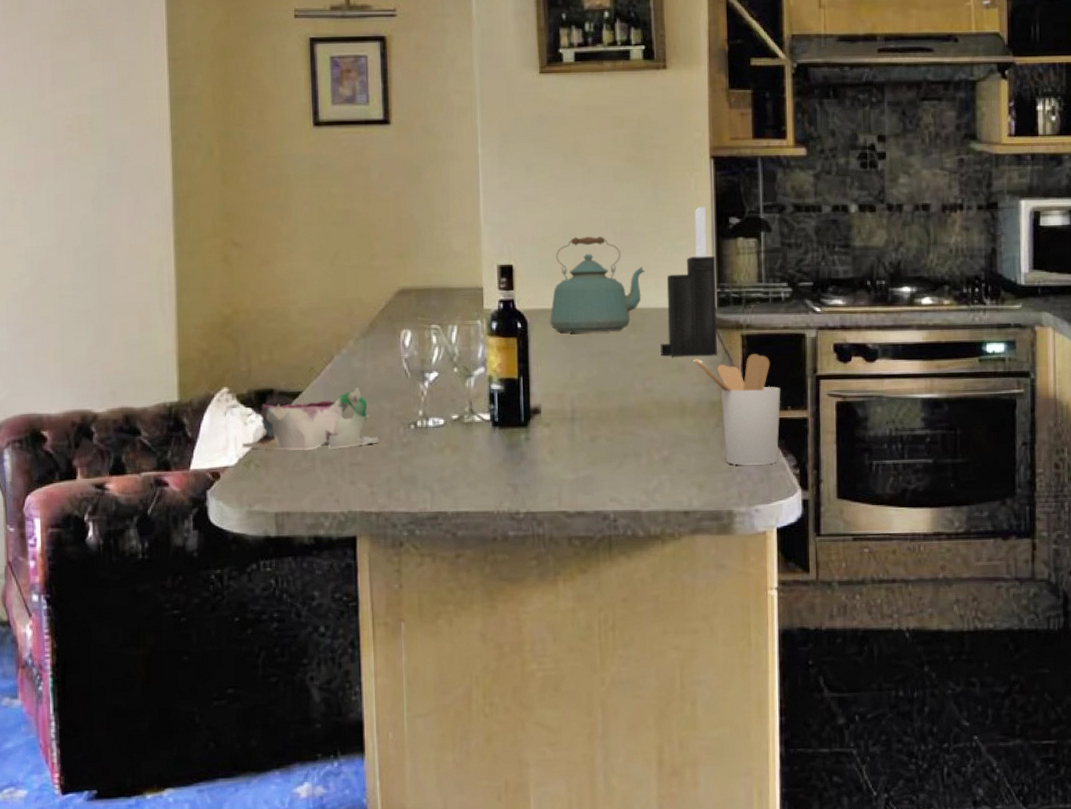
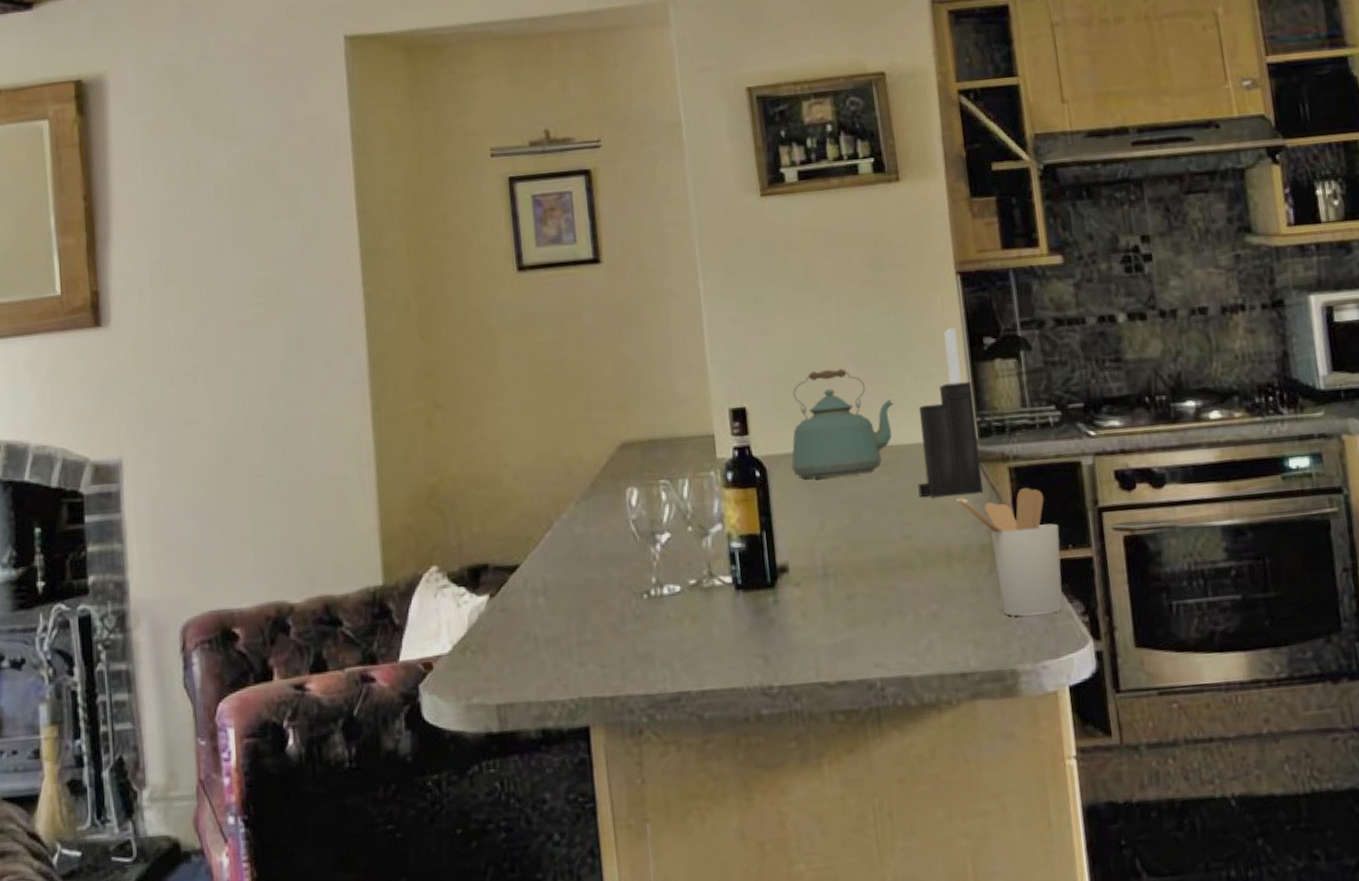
cup and saucer: present [242,386,379,450] -> none [455,555,609,634]

